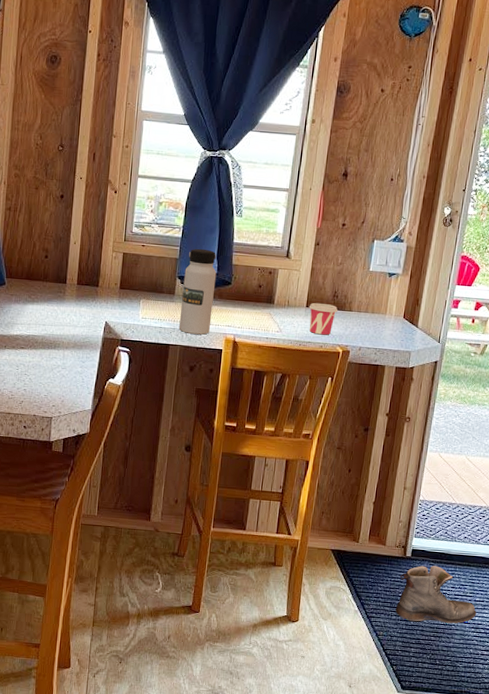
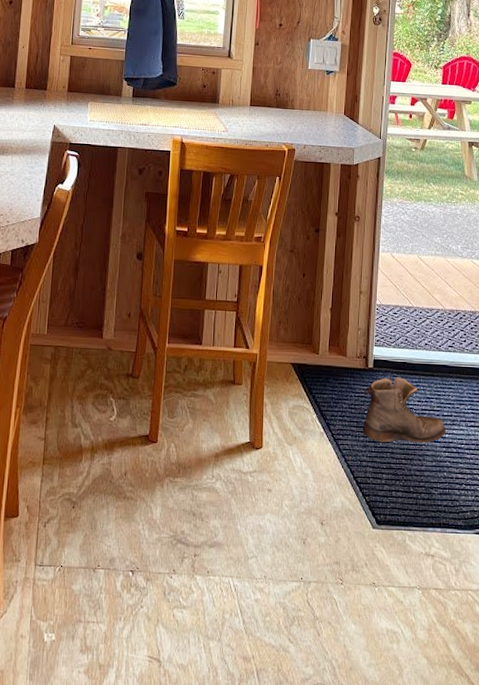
water bottle: present [178,248,217,335] -> none [126,50,162,136]
cup: present [308,302,339,335] -> none [252,101,281,134]

